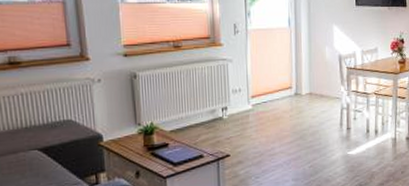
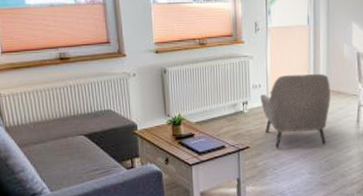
armchair: none [240,76,313,155] -> present [260,73,330,148]

